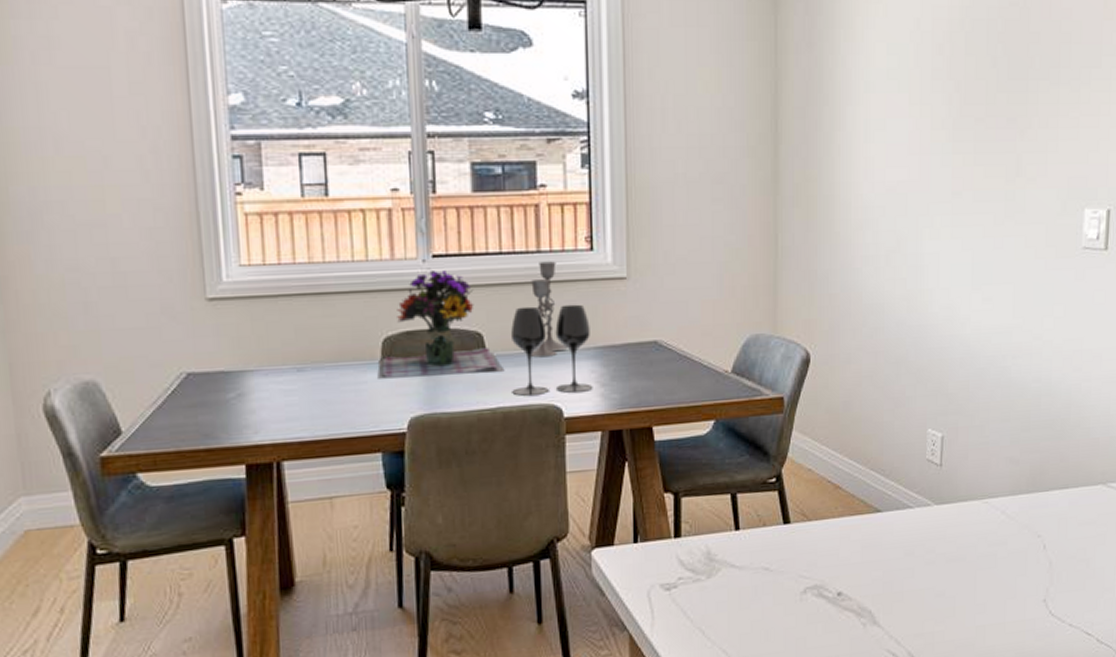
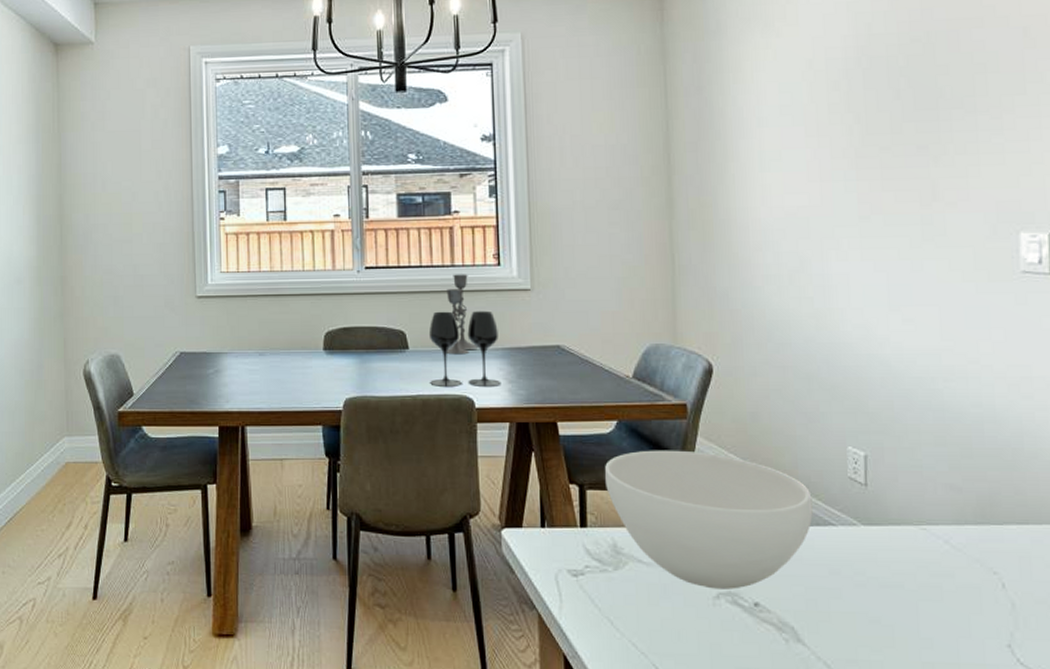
flower arrangement: present [376,268,505,380] -> none [319,277,424,366]
bowl: none [700,446,894,585] -> present [604,450,813,589]

